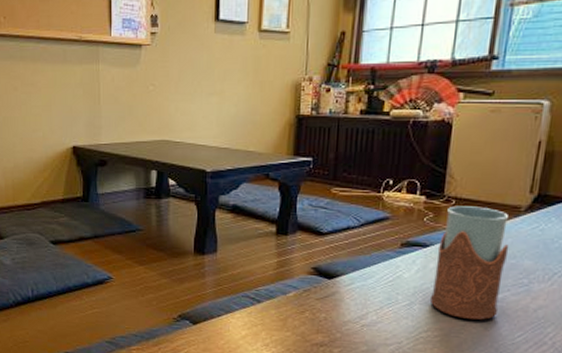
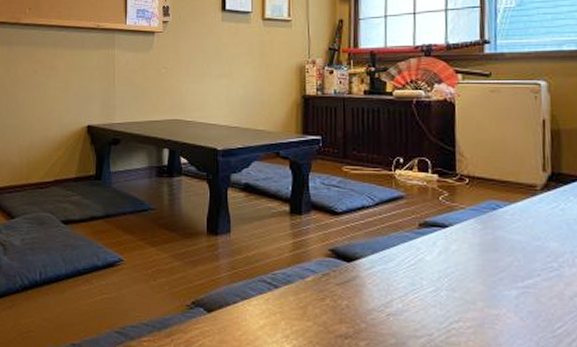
drinking glass: present [429,206,510,320] -> none [456,184,532,309]

